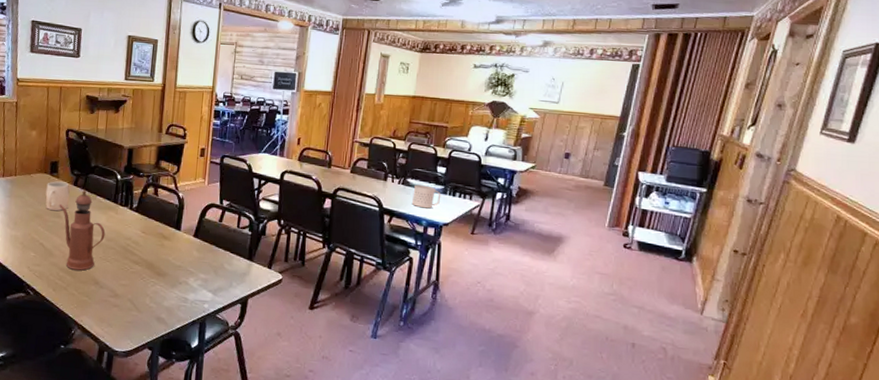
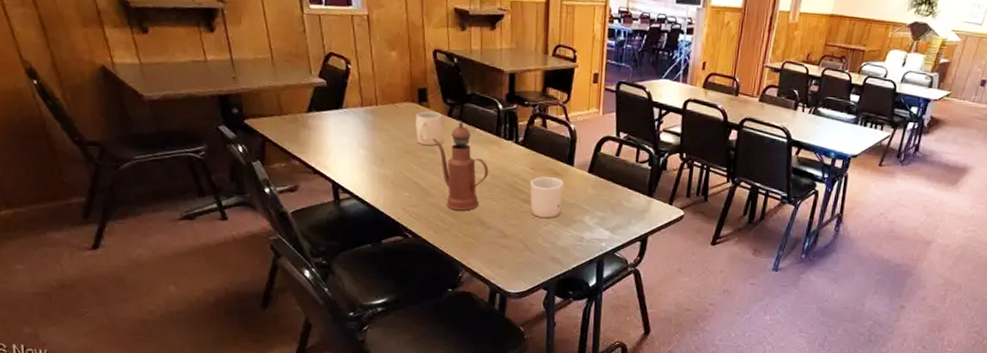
mug: none [139,239,172,279] -> present [529,176,564,218]
mug: present [411,184,441,209] -> none [821,114,852,140]

